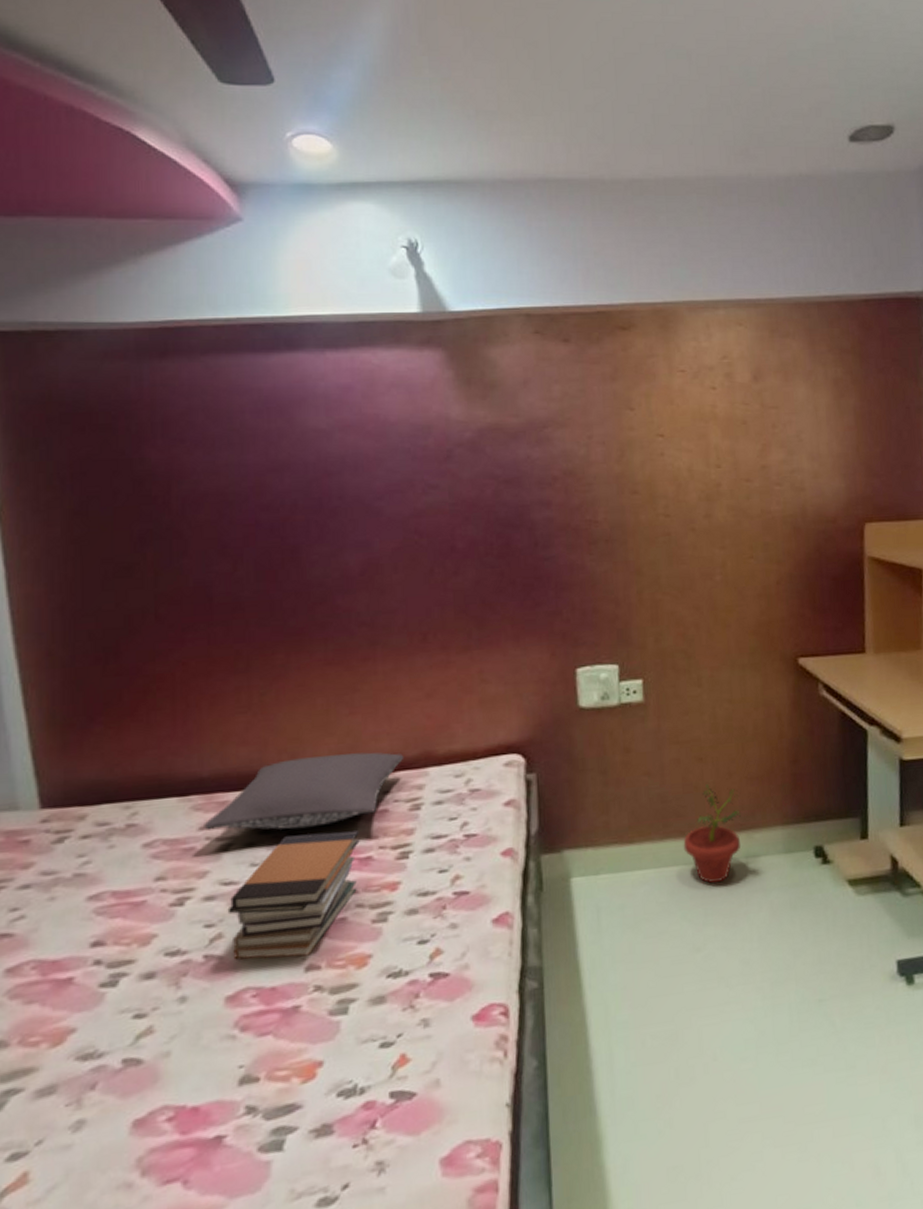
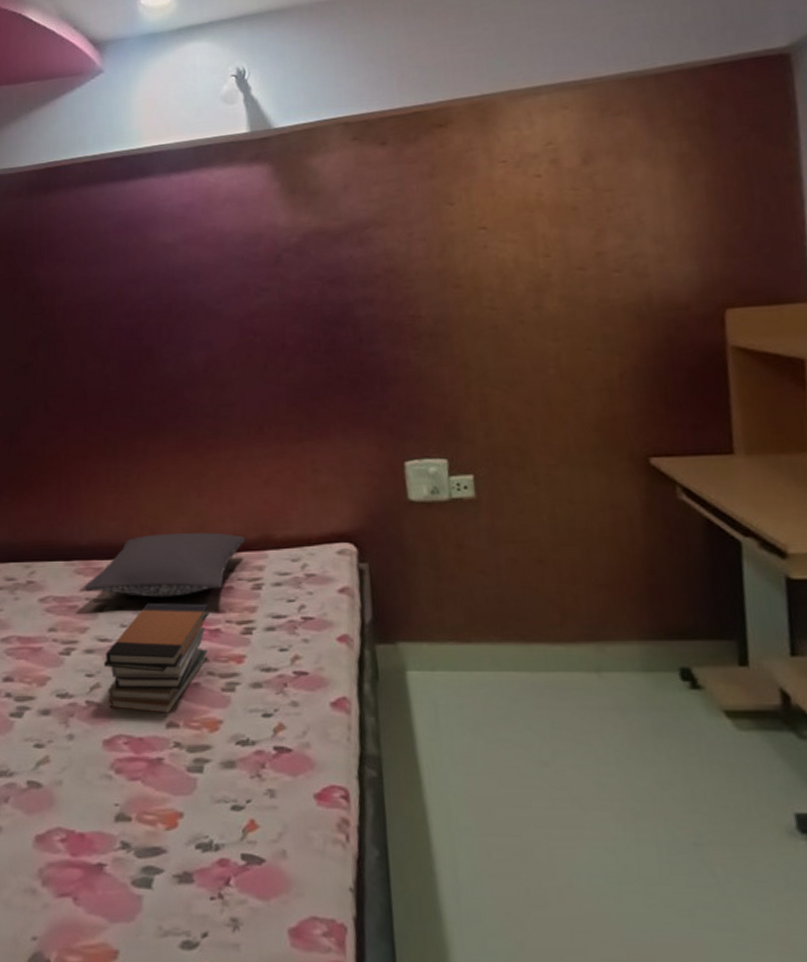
potted plant: present [683,784,741,884] -> none [524,588,590,695]

